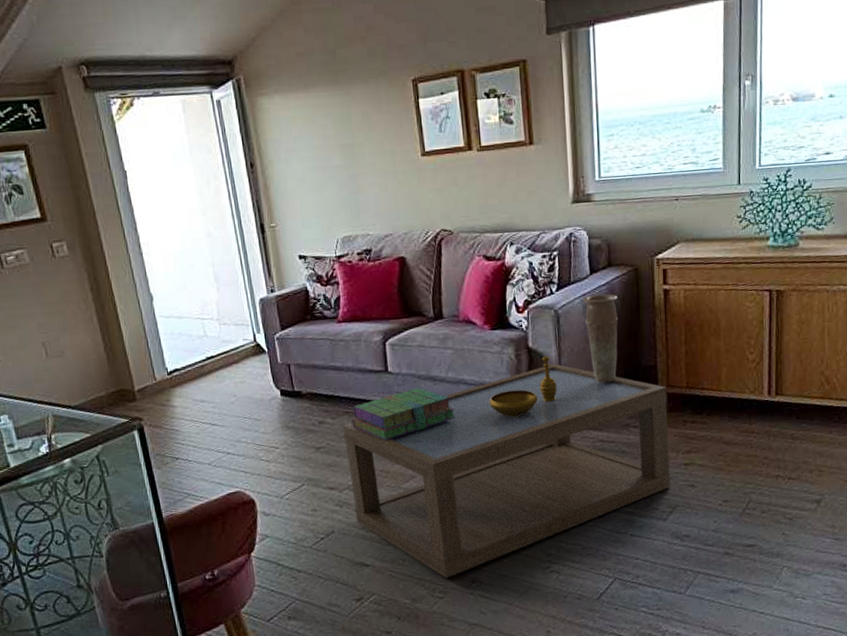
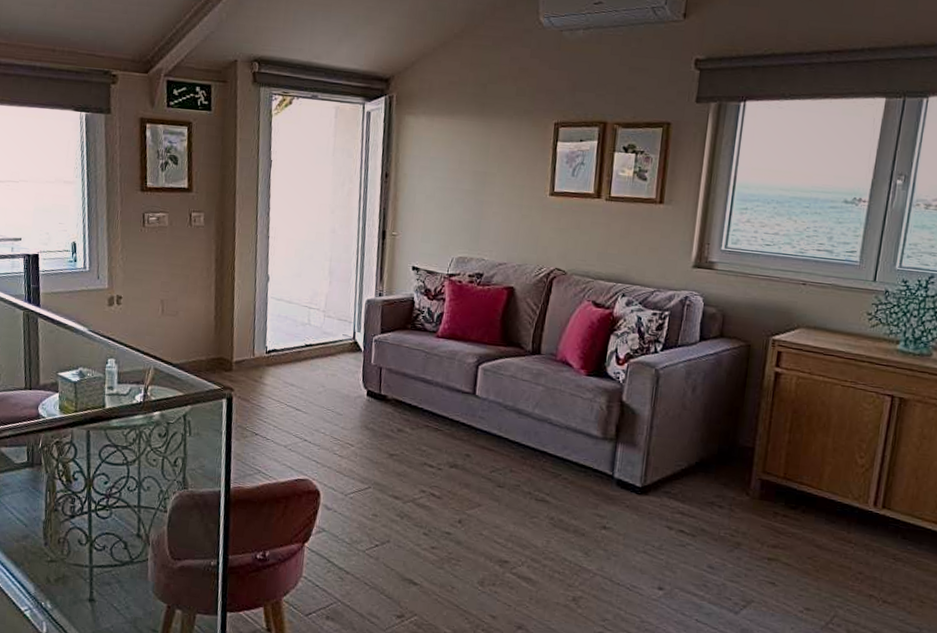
coffee table: present [342,364,670,578] -> none [414,422,762,618]
stack of books: present [351,388,455,441] -> none [429,417,535,463]
decorative bowl: present [489,356,557,418] -> none [571,413,645,469]
vase: present [583,293,618,383] -> none [685,362,725,454]

